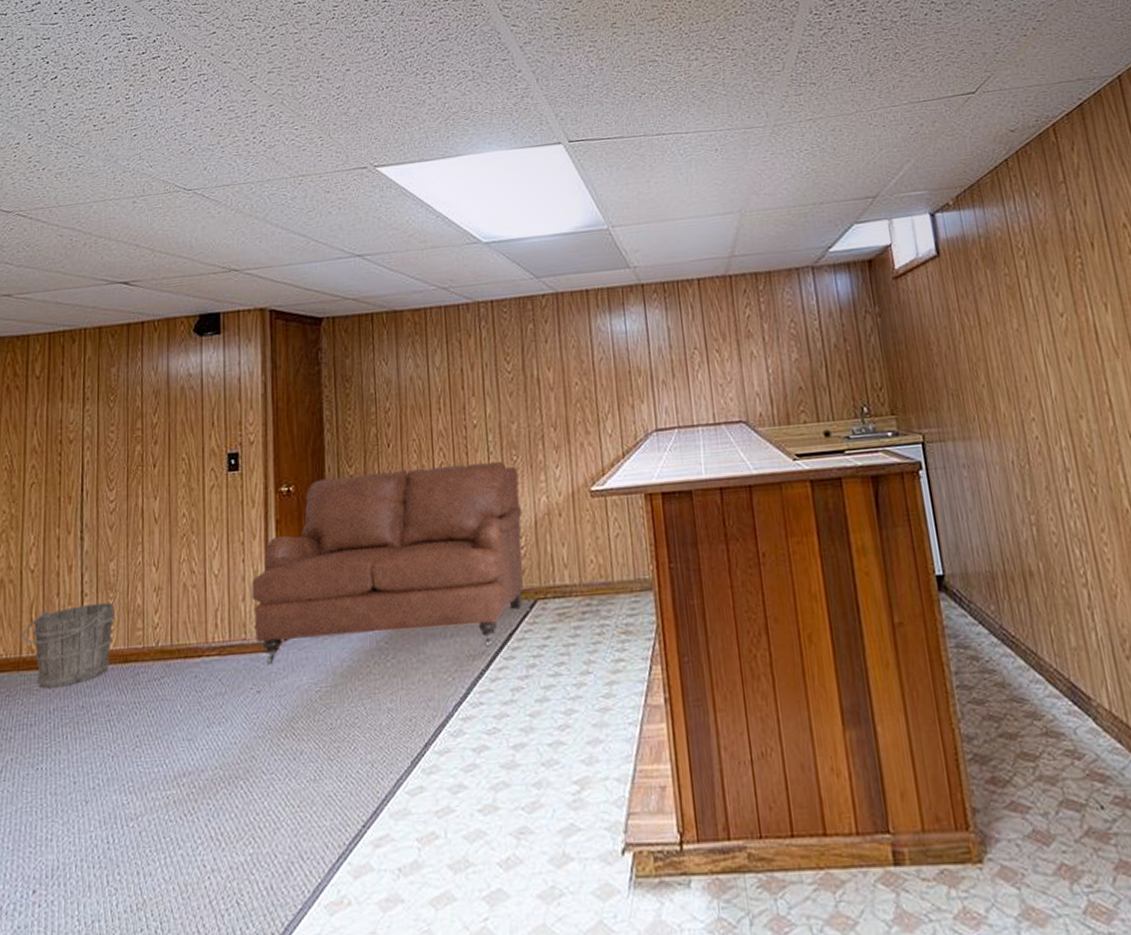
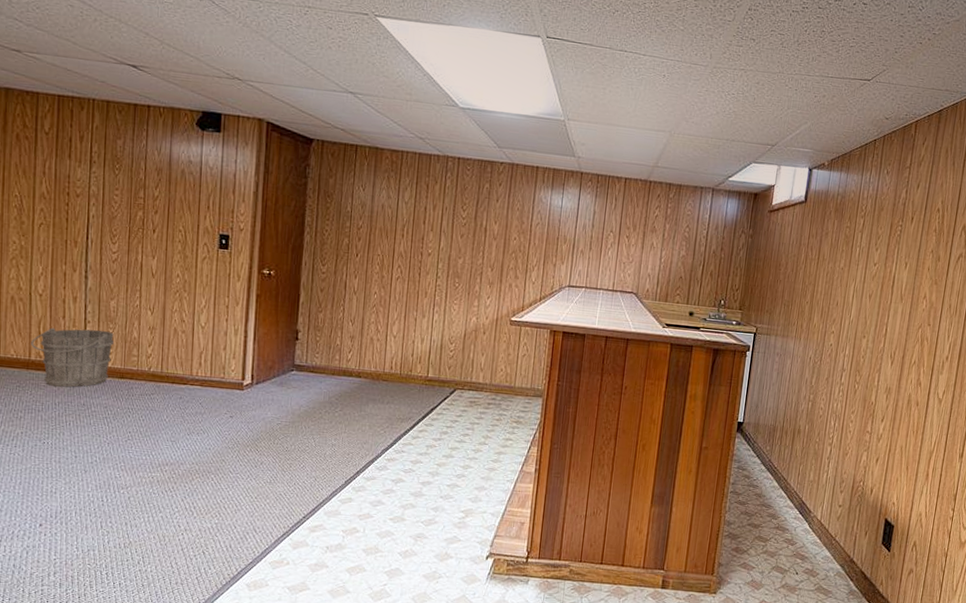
sofa: present [251,462,524,664] -> none [231,270,458,415]

